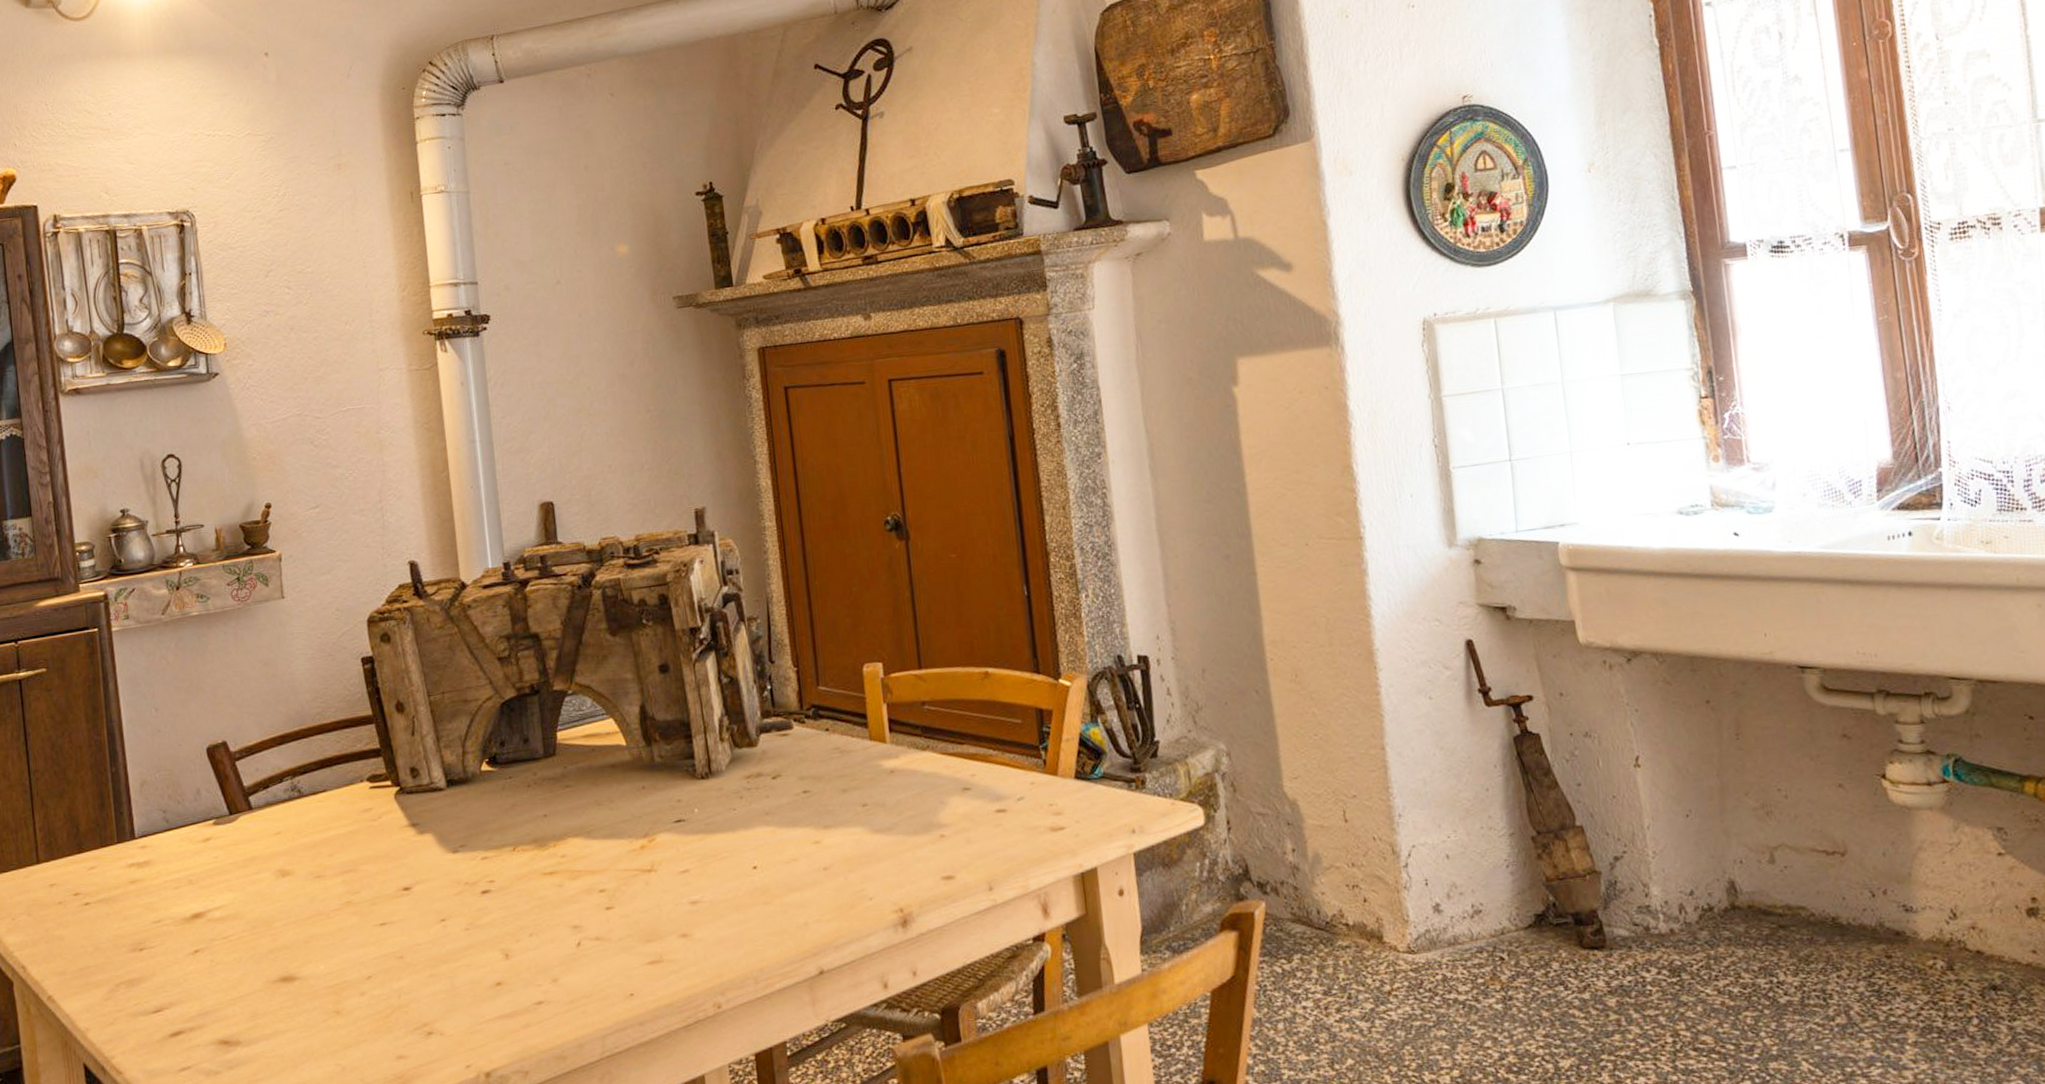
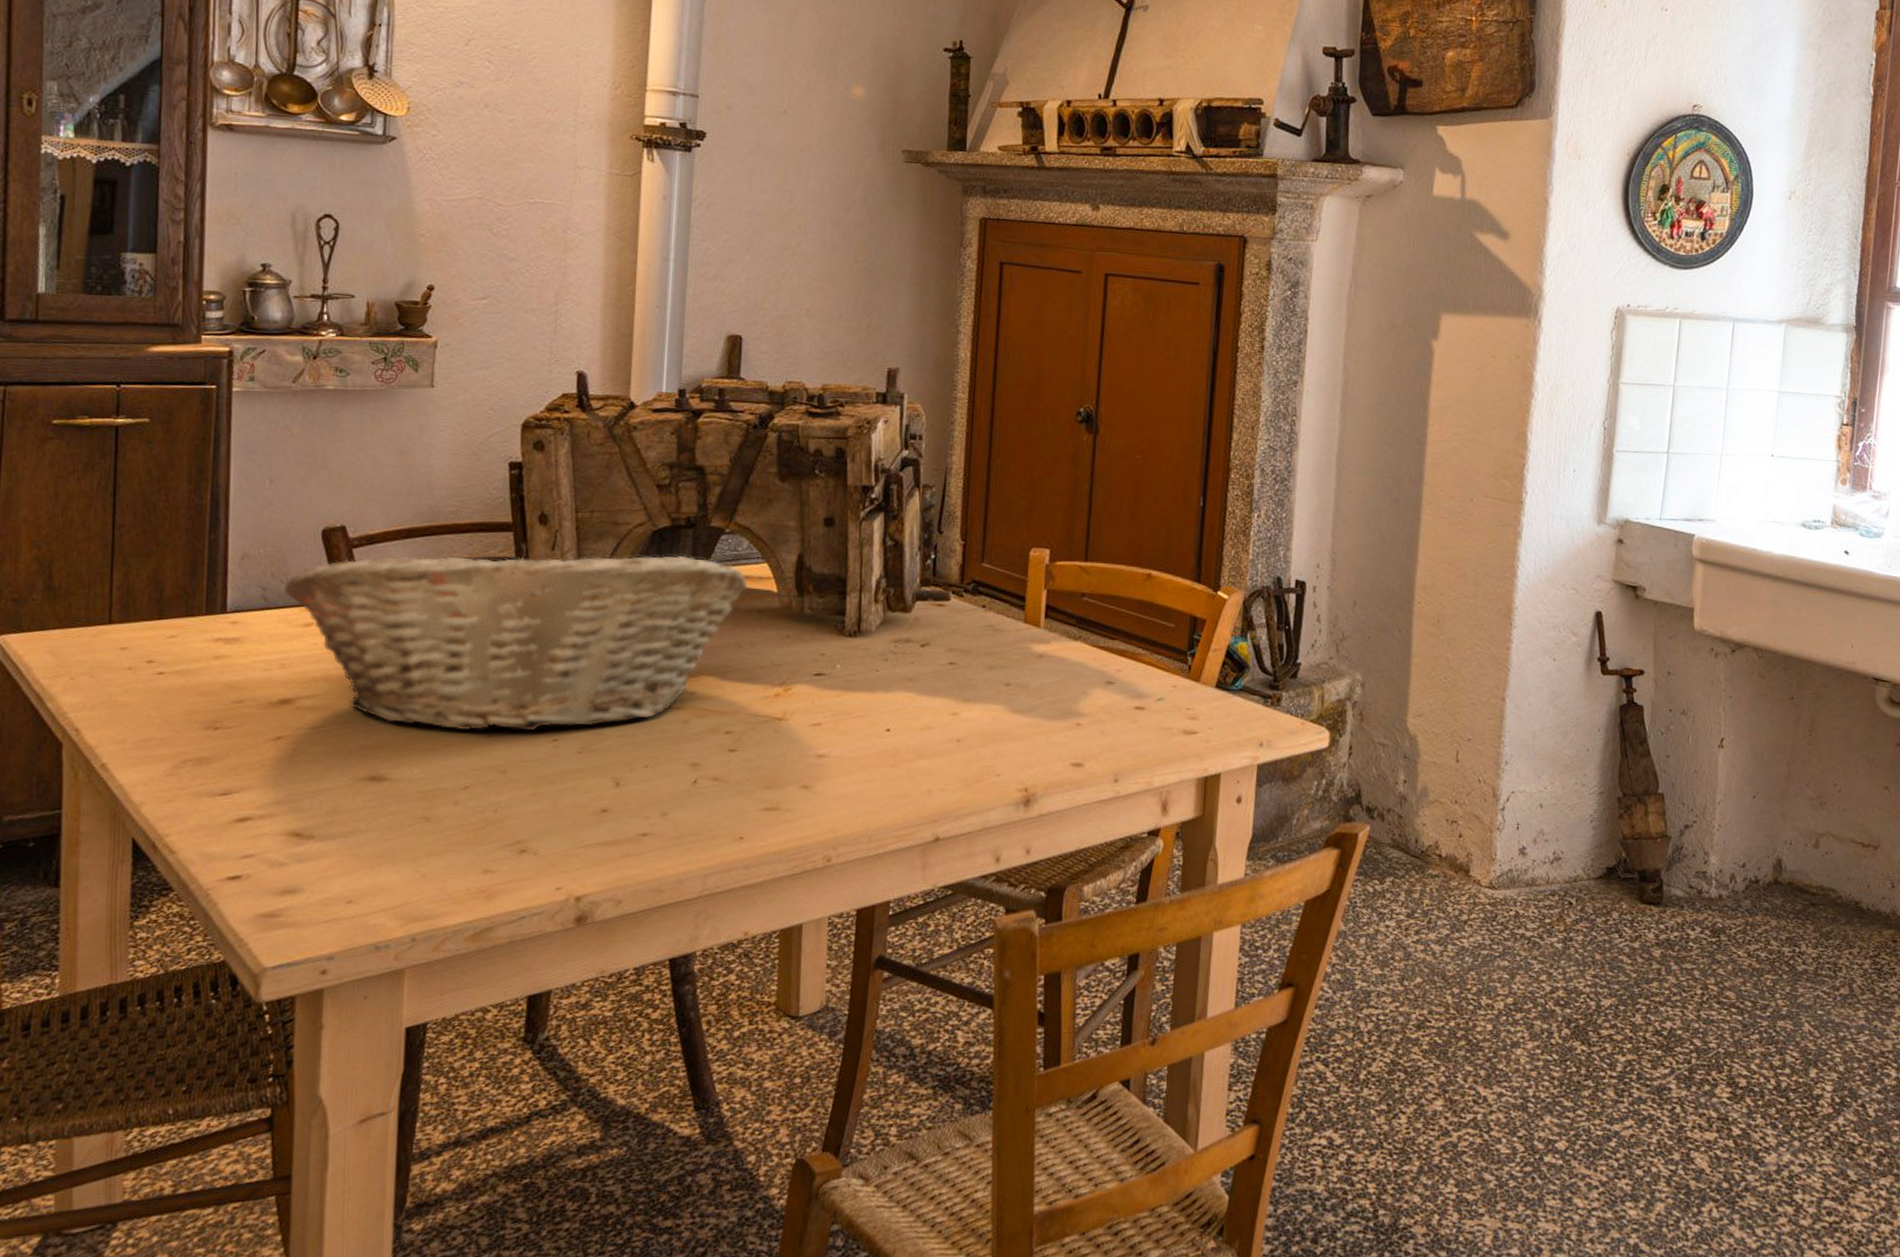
fruit basket: none [180,722,598,923] -> present [283,543,748,732]

